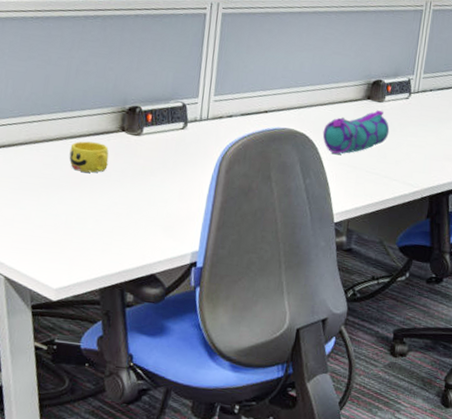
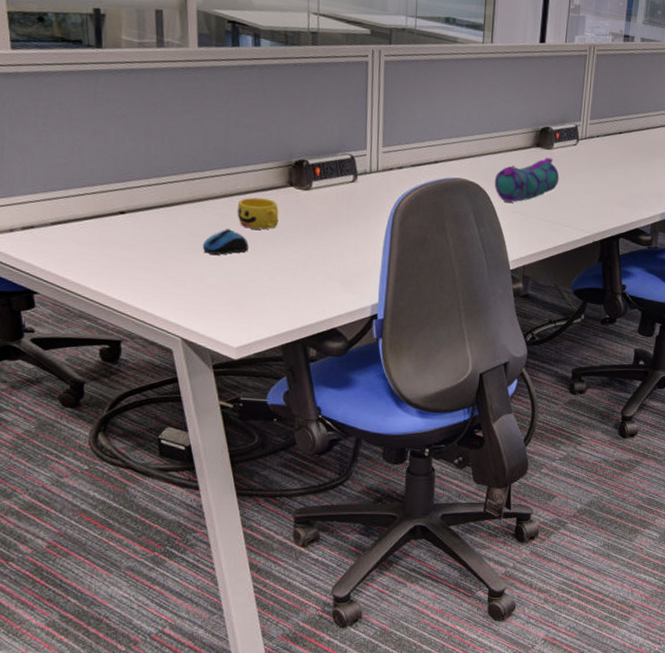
computer mouse: none [33,171,77,196] -> present [202,229,249,255]

